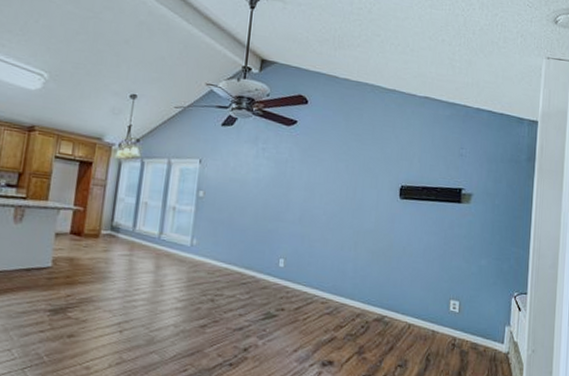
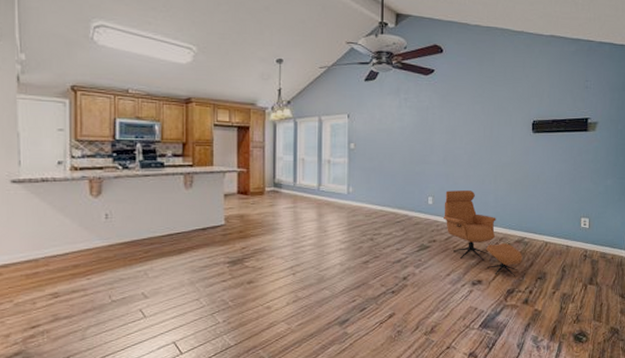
armchair: none [295,253,382,362] -> present [444,191,523,277]

